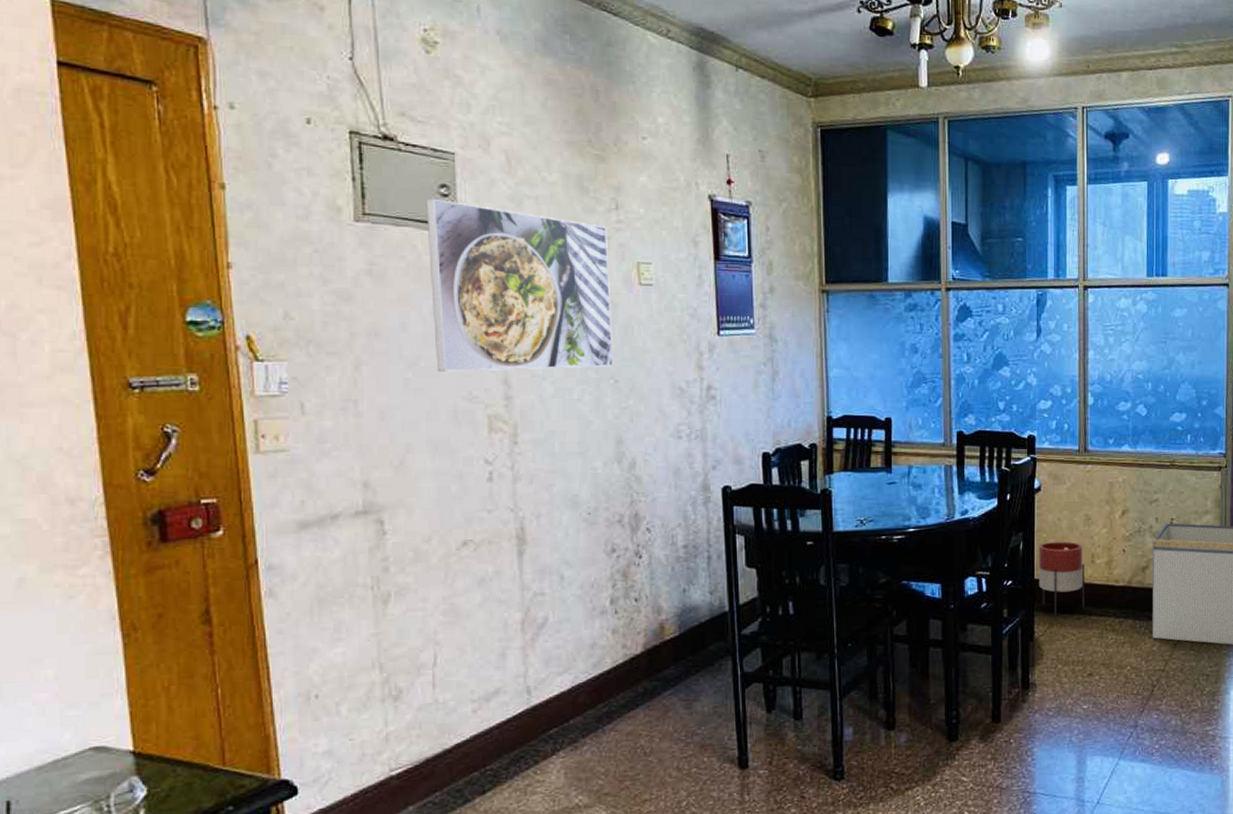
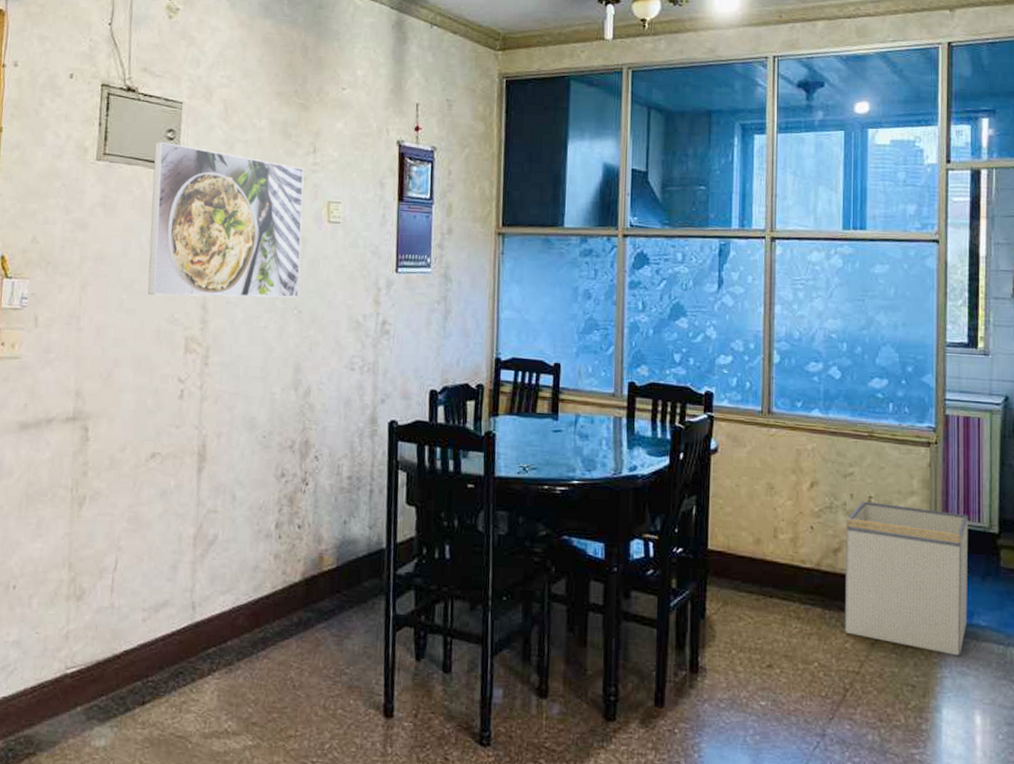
planter: present [1038,541,1085,616] -> none [712,509,766,594]

